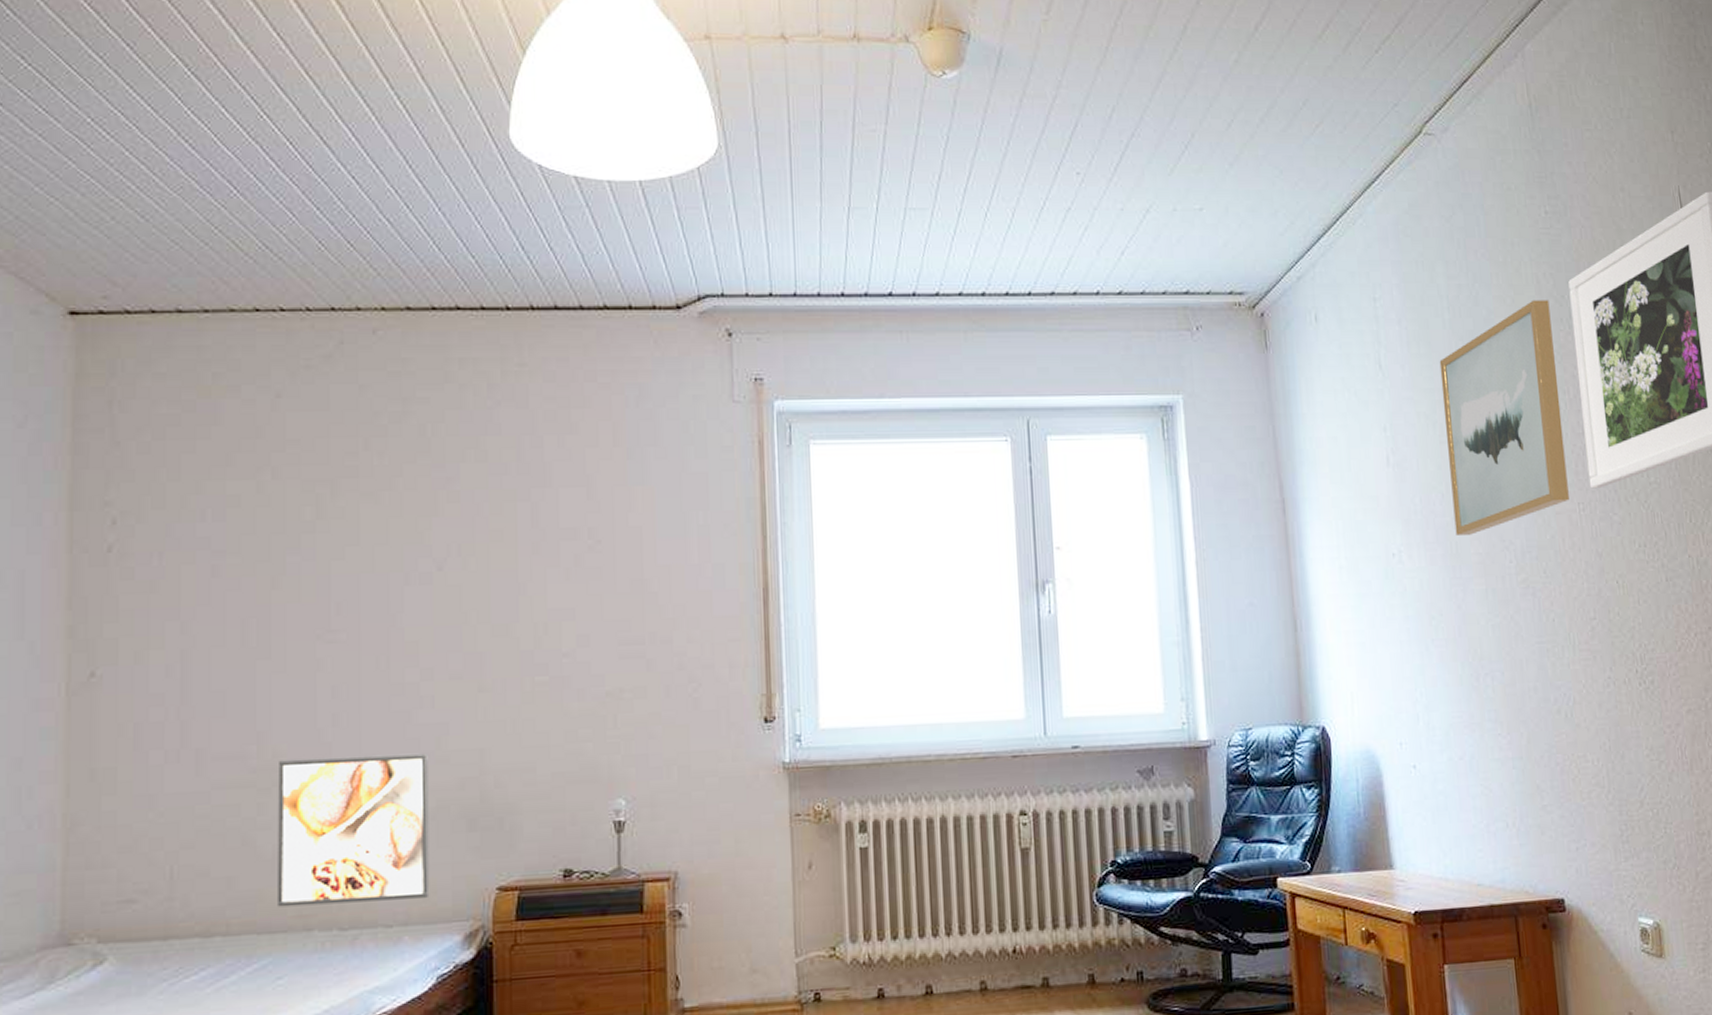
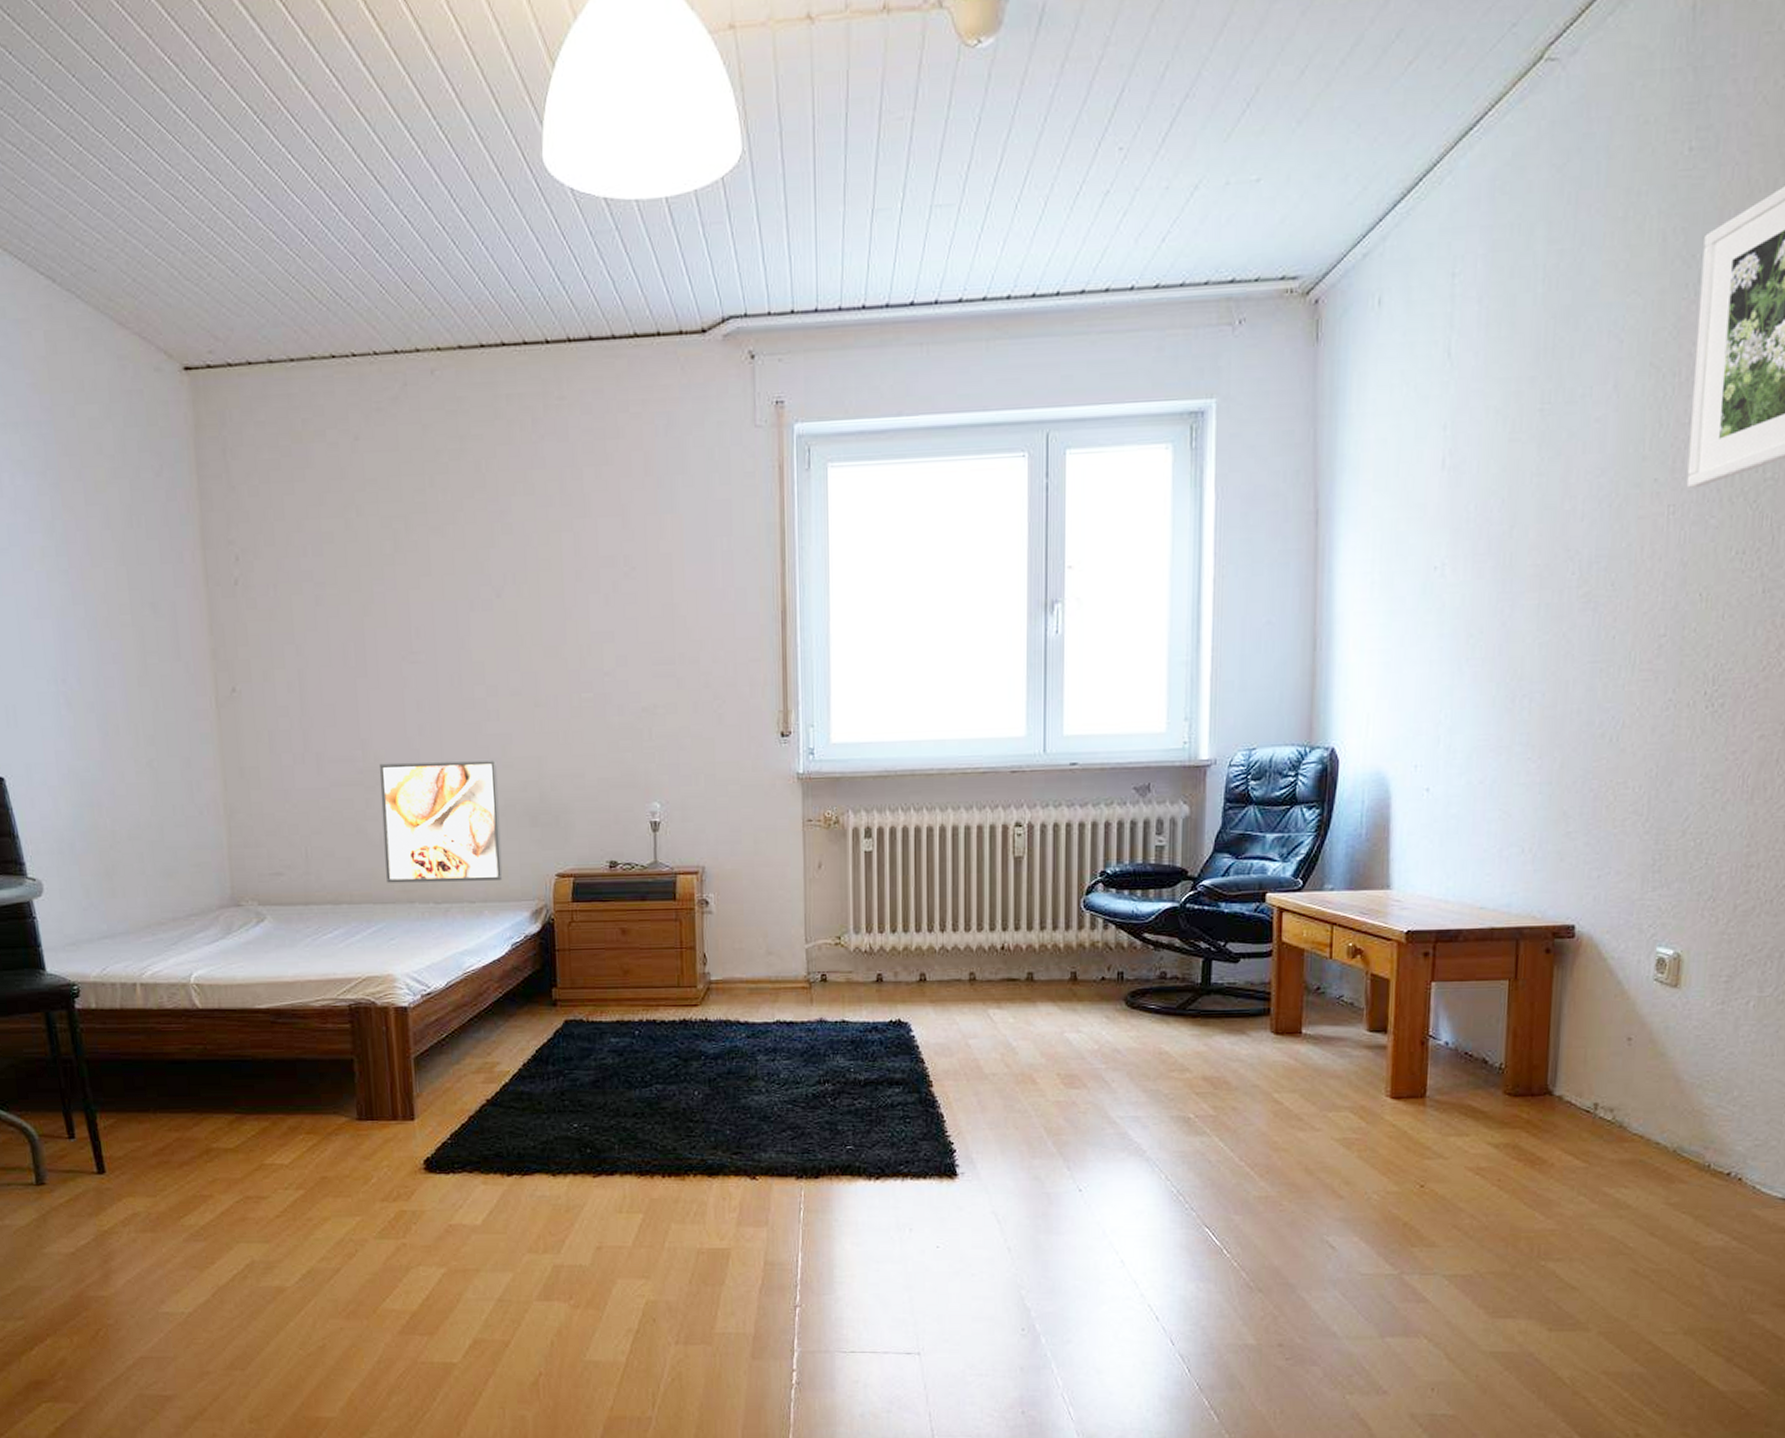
wall art: present [1439,300,1569,535] -> none [1512,261,1675,545]

